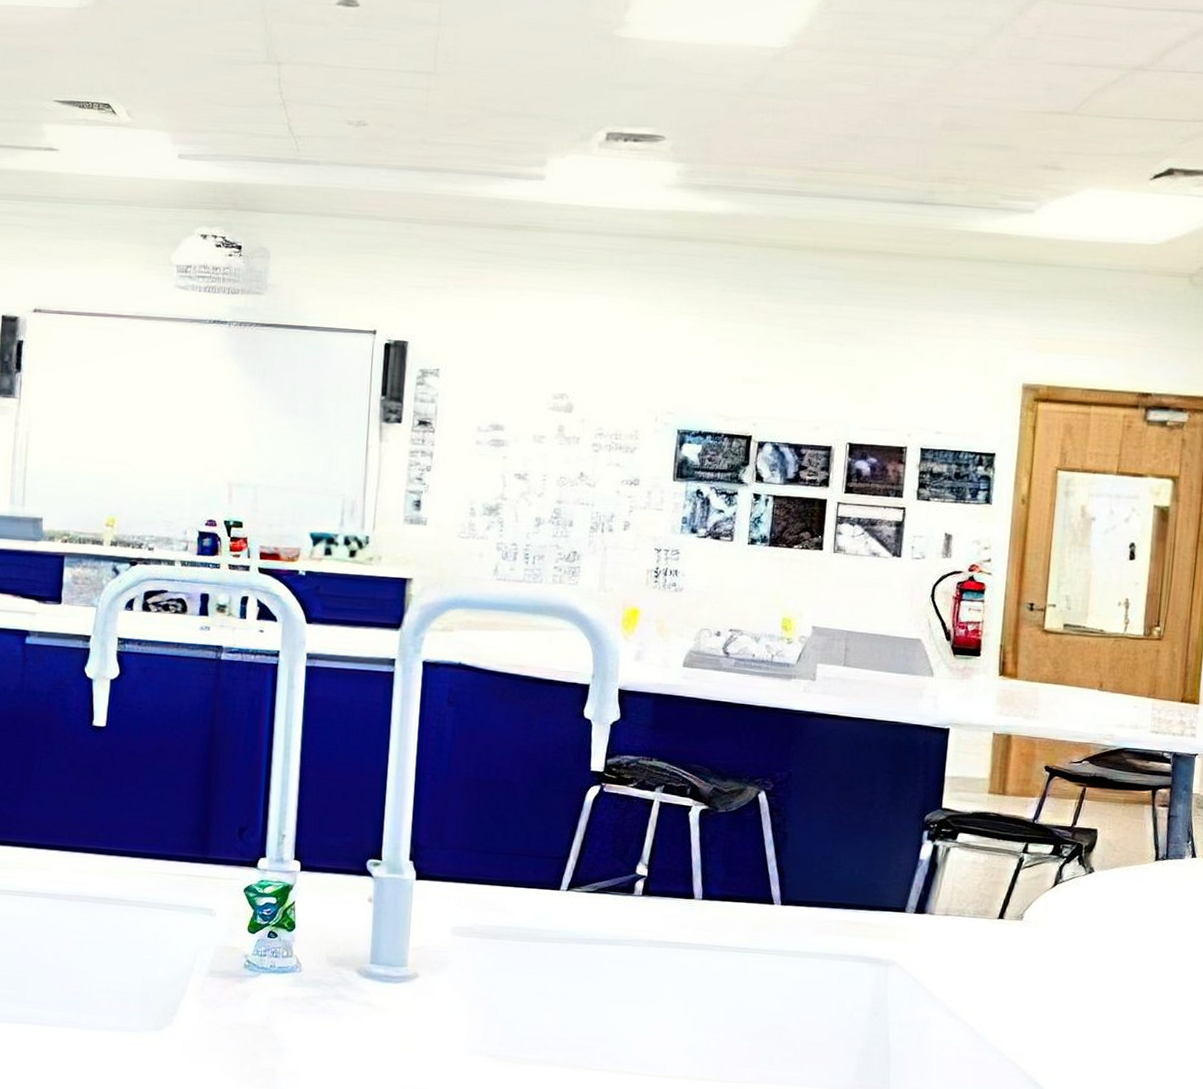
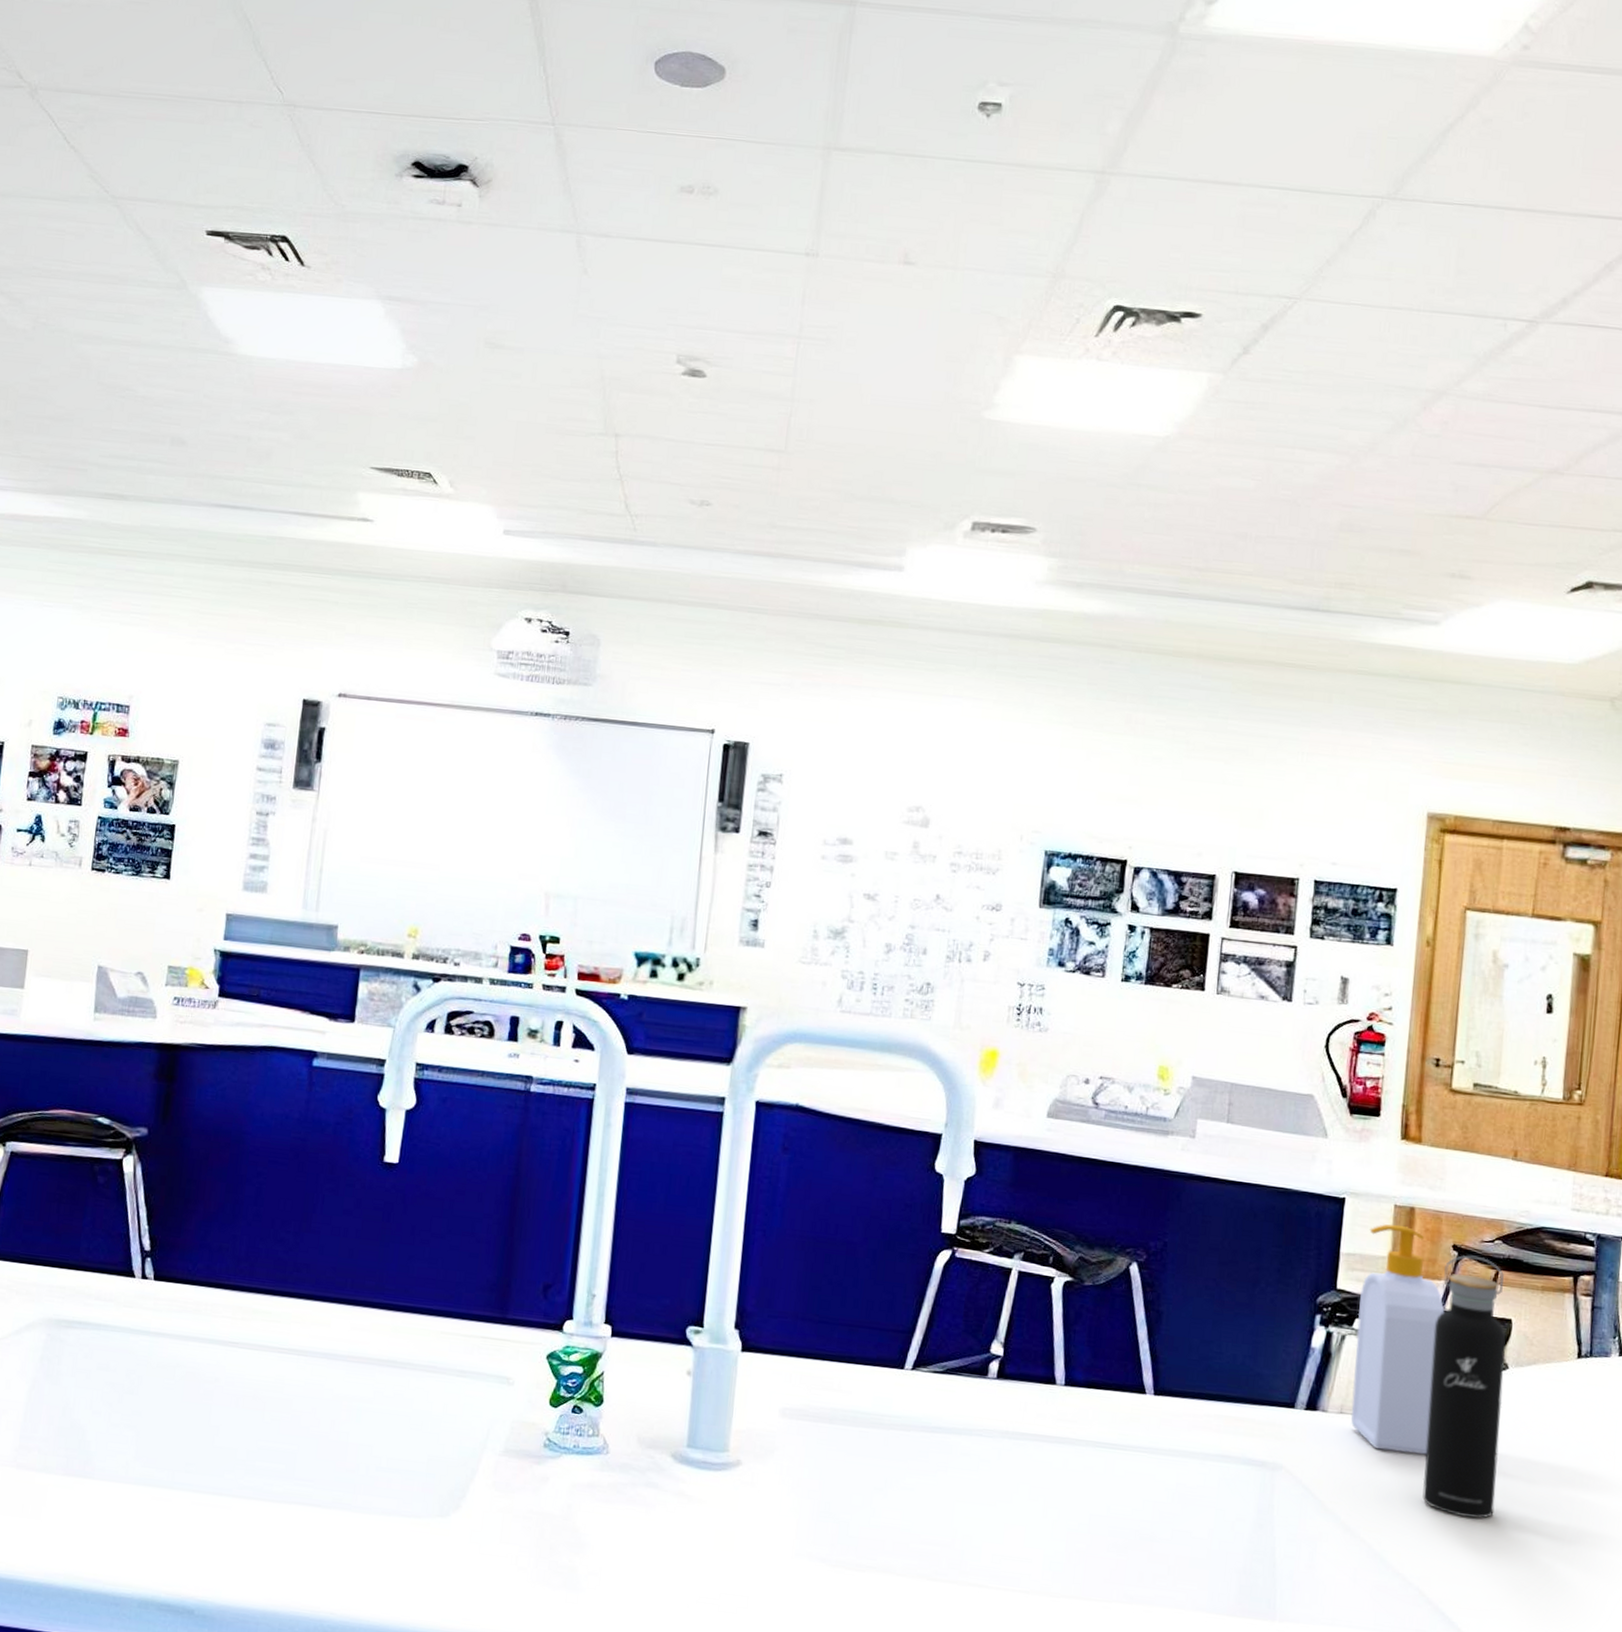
soap bottle: none [954,750,1038,949] -> present [1350,1224,1445,1455]
water bottle: none [1018,774,1092,1001] -> present [1422,1255,1506,1519]

